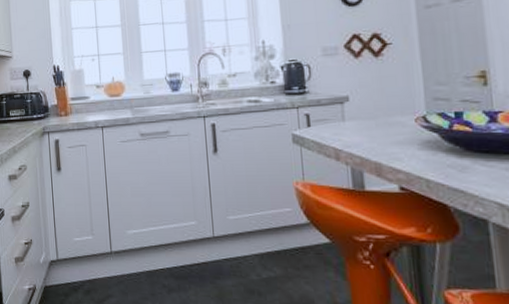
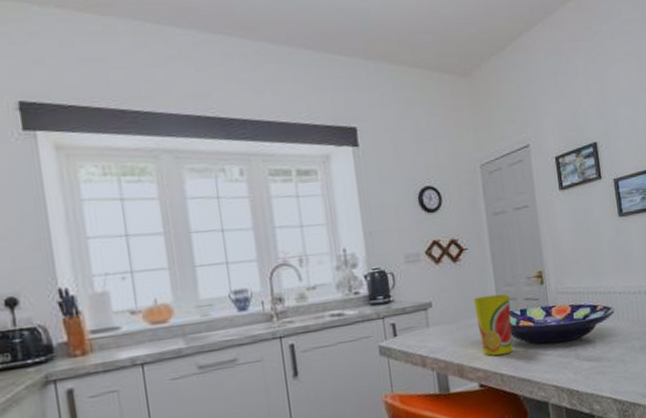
cup: none [396,93,444,160] -> present [473,294,513,356]

